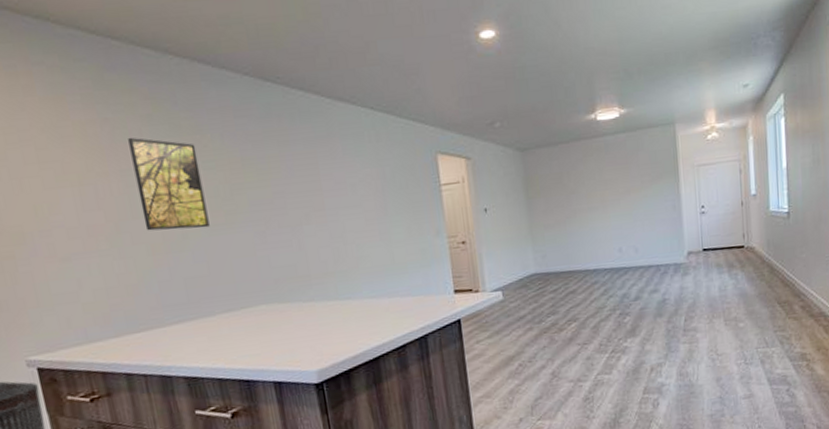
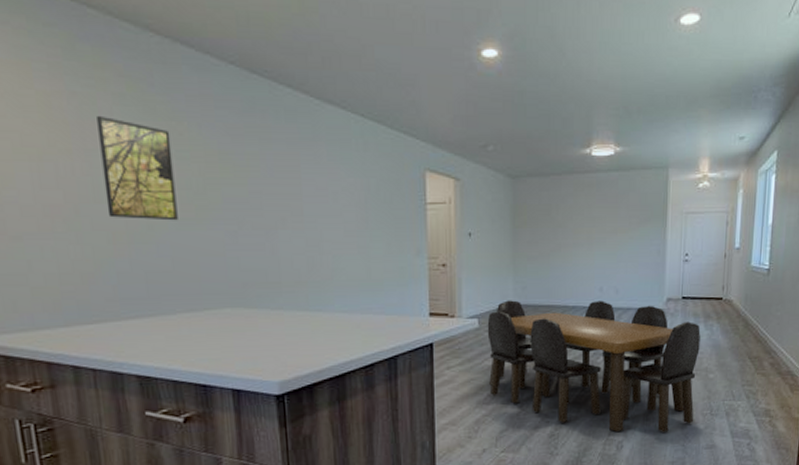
dining table: none [511,260,729,390] -> present [487,300,701,432]

